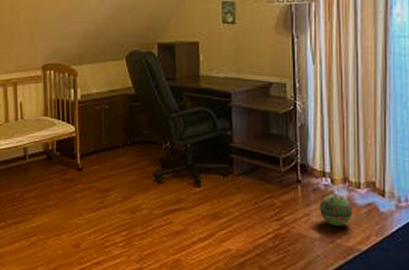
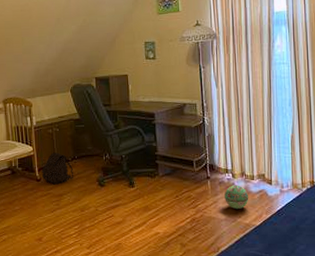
satchel: none [84,135,125,176] -> present [41,152,74,184]

